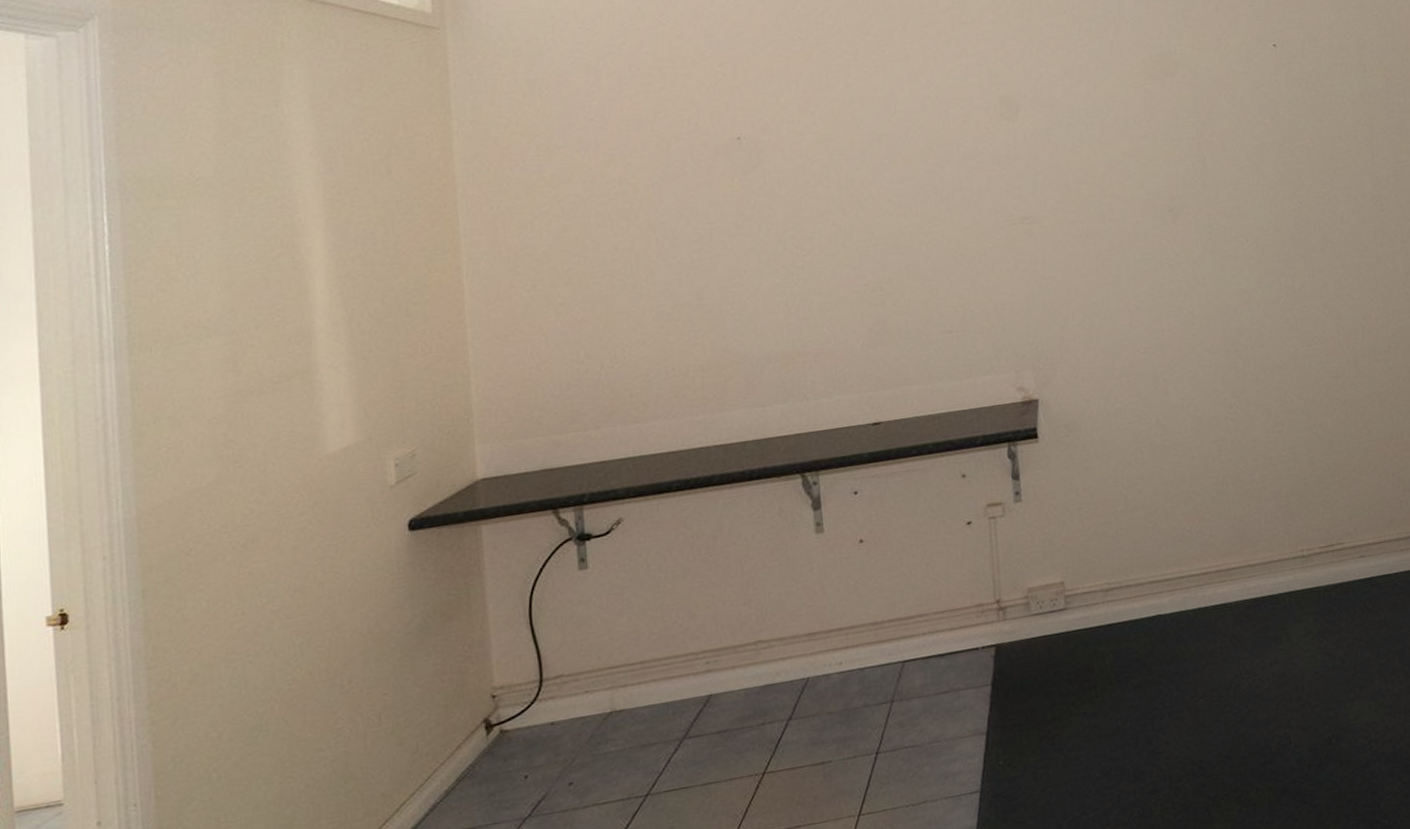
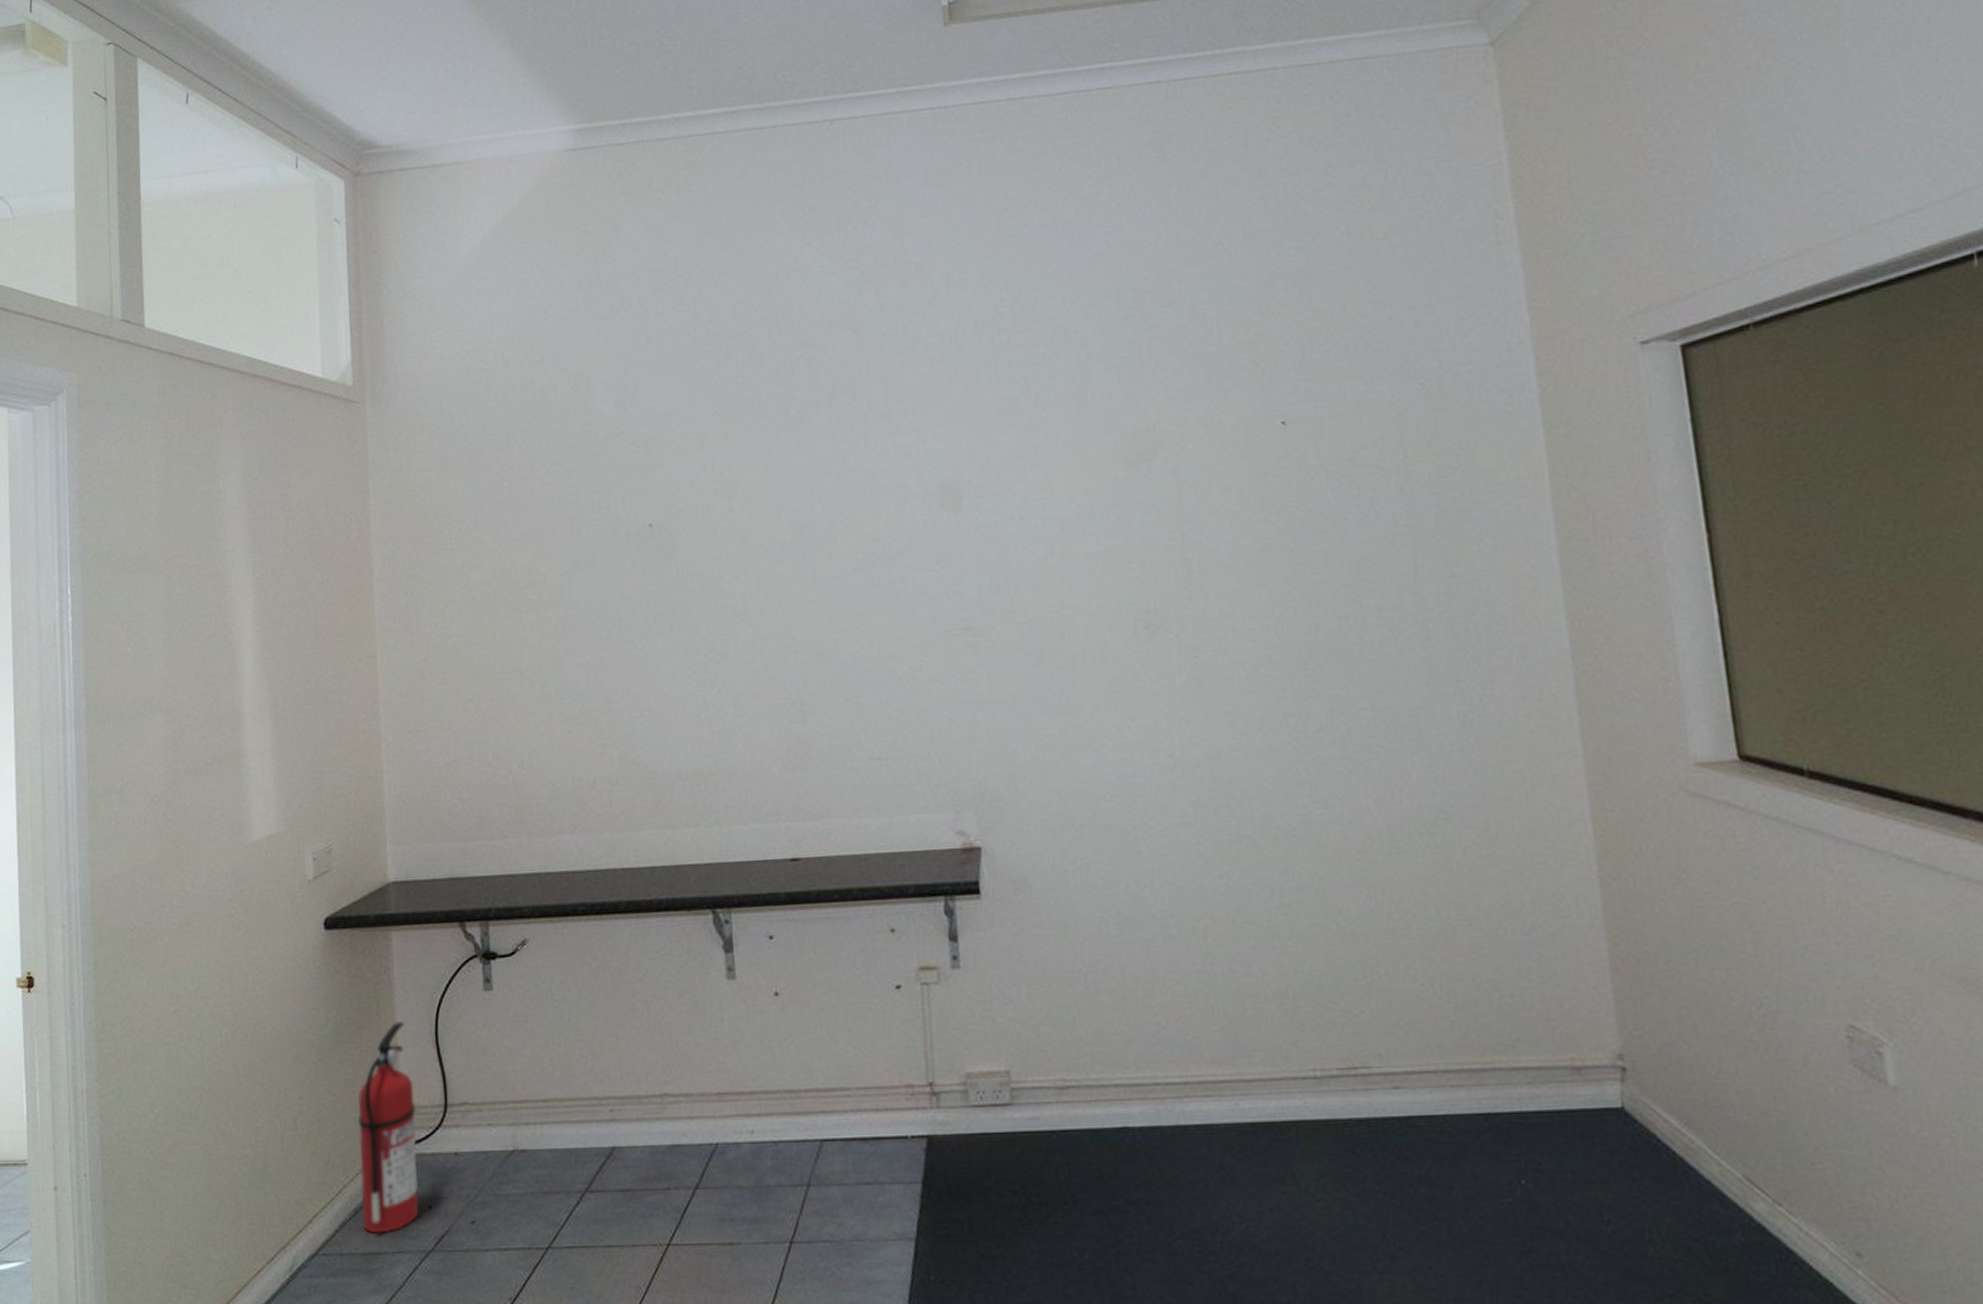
fire extinguisher: none [448,608,515,811] -> present [358,1021,419,1234]

